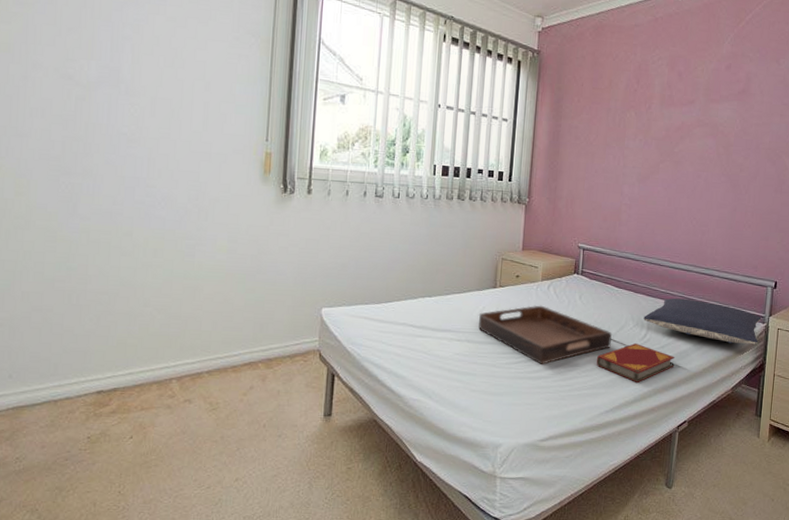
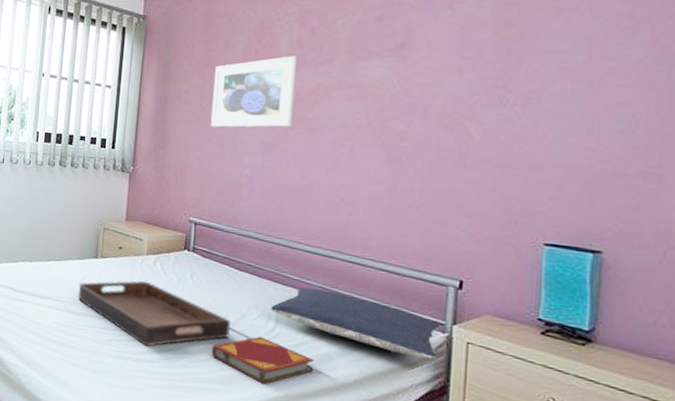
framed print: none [597,96,668,161] -> present [211,56,298,128]

